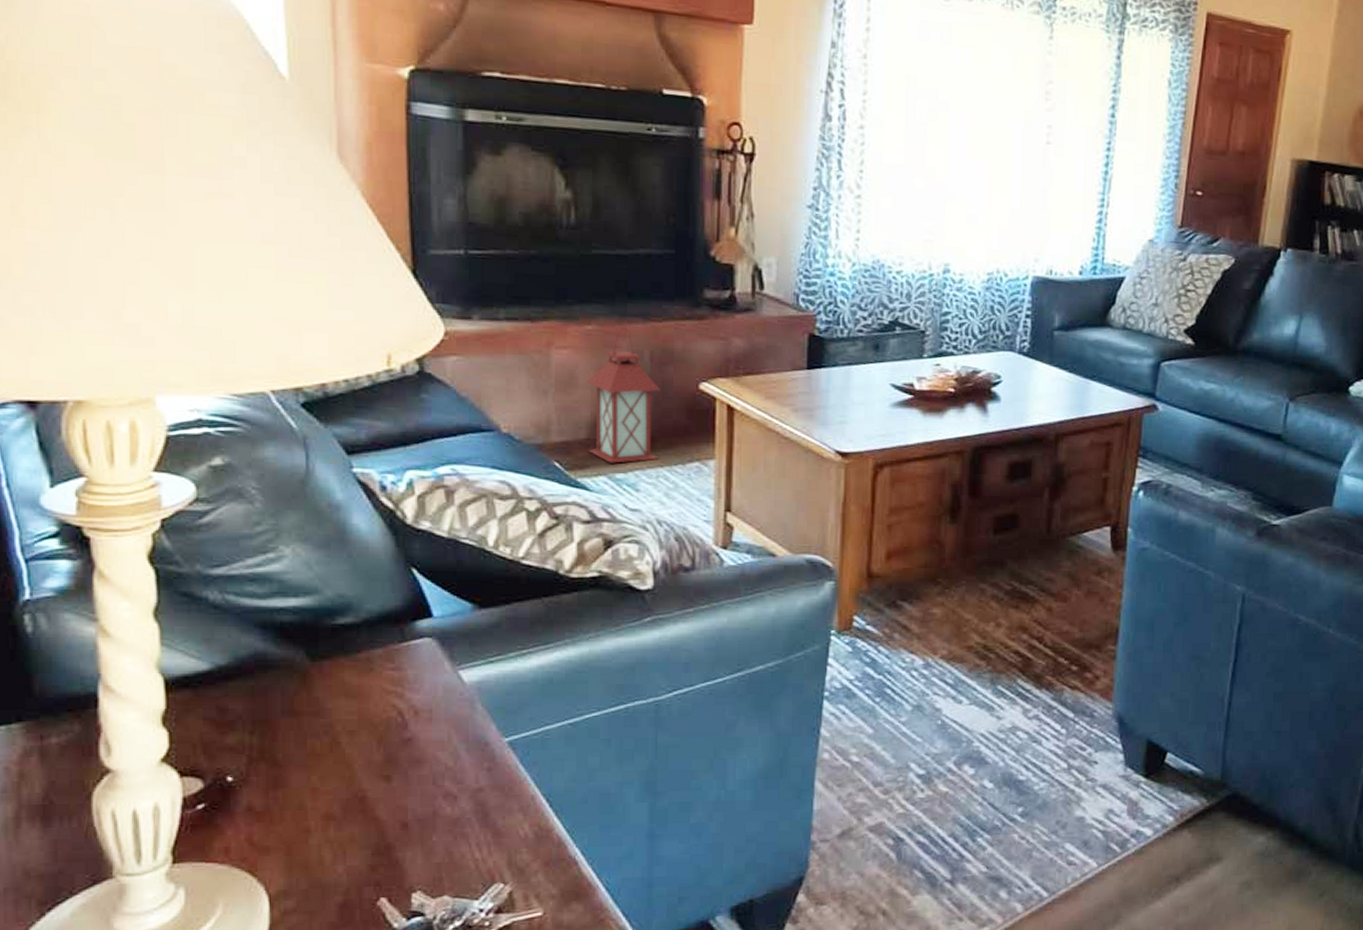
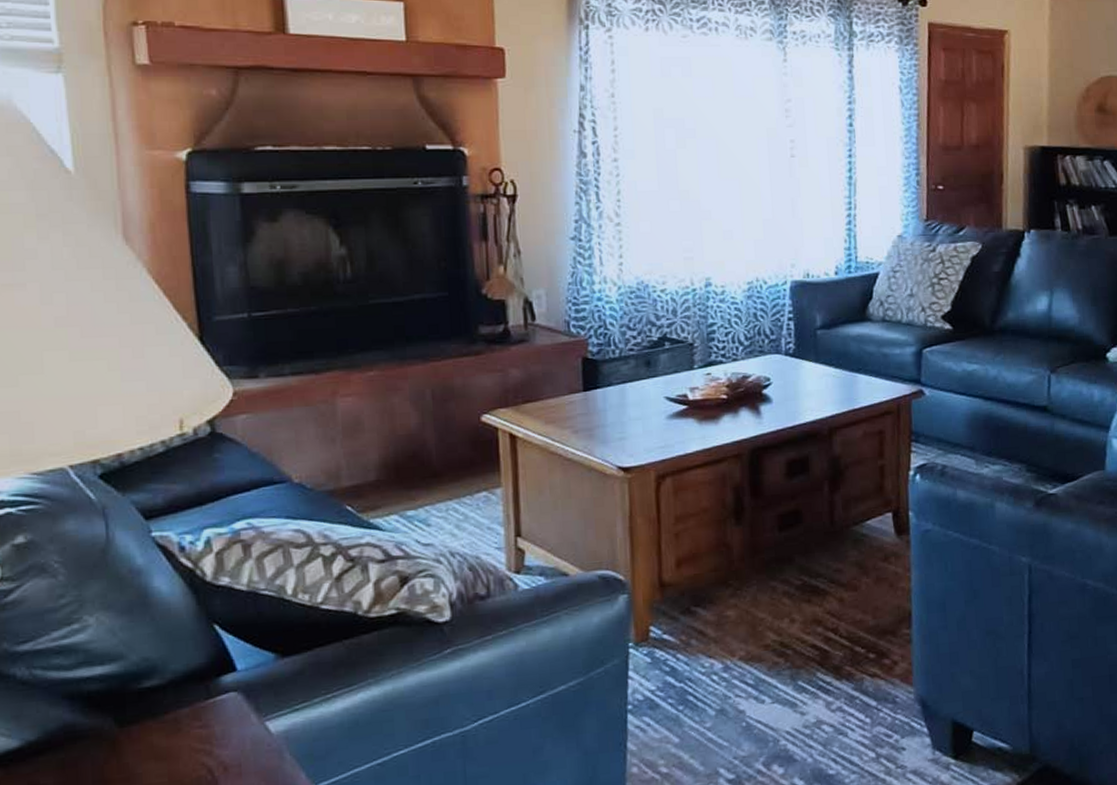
lantern: present [586,327,660,463] -> none [372,370,448,502]

